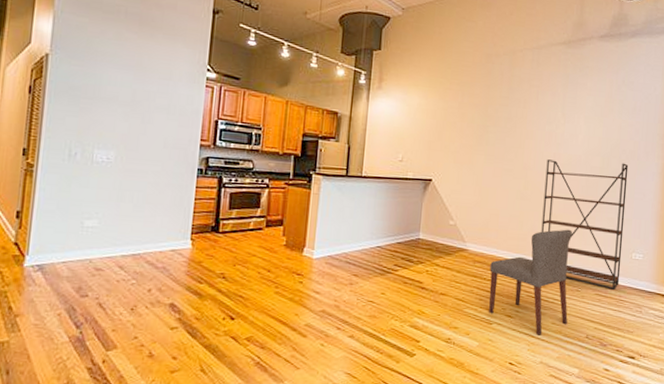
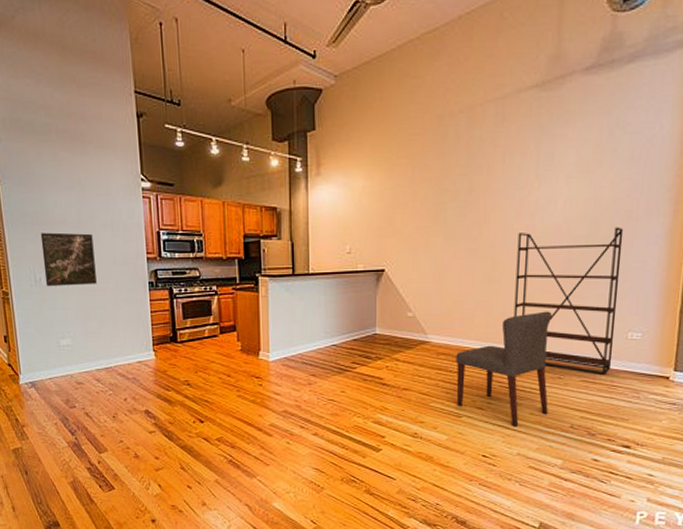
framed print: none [81,107,145,166] -> present [40,232,97,287]

